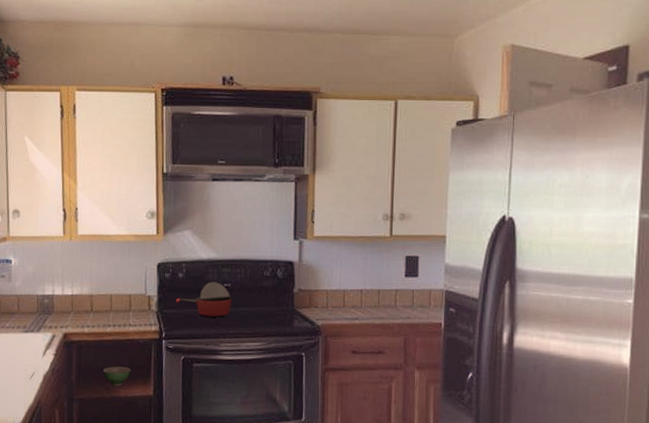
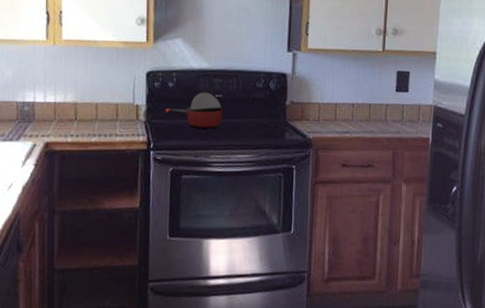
bowl: present [102,366,131,387] -> none [86,177,117,198]

